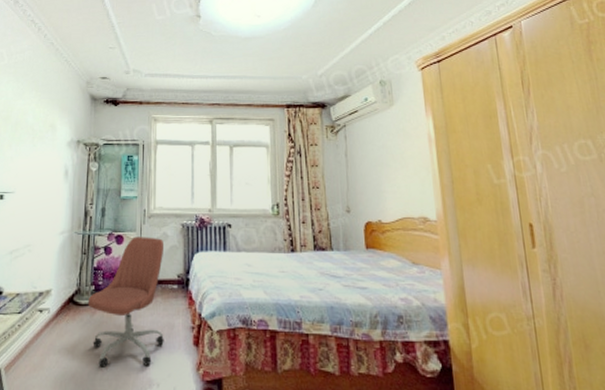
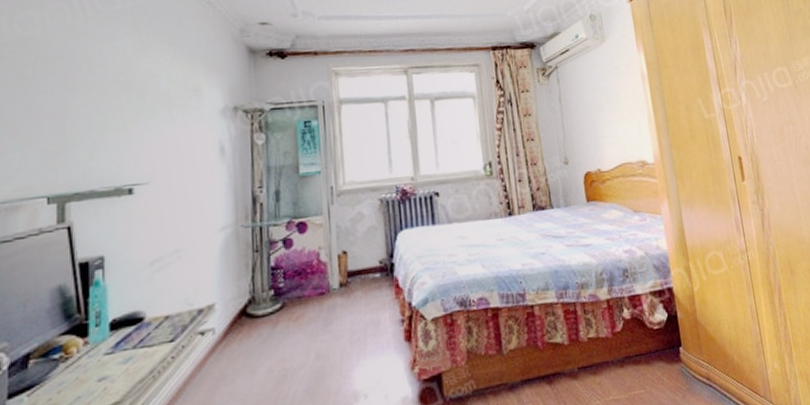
office chair: present [87,237,165,368] -> none [266,219,369,389]

